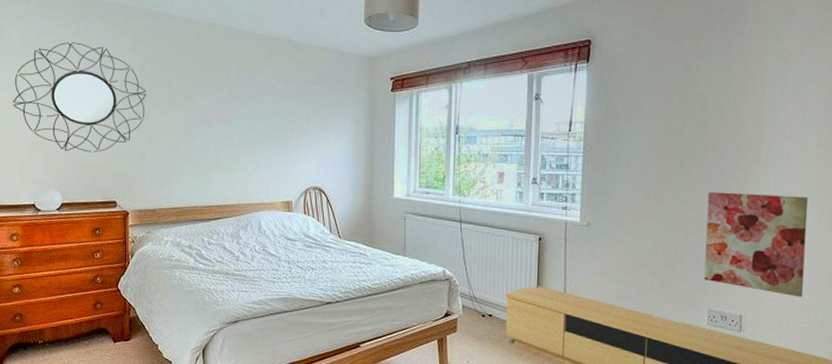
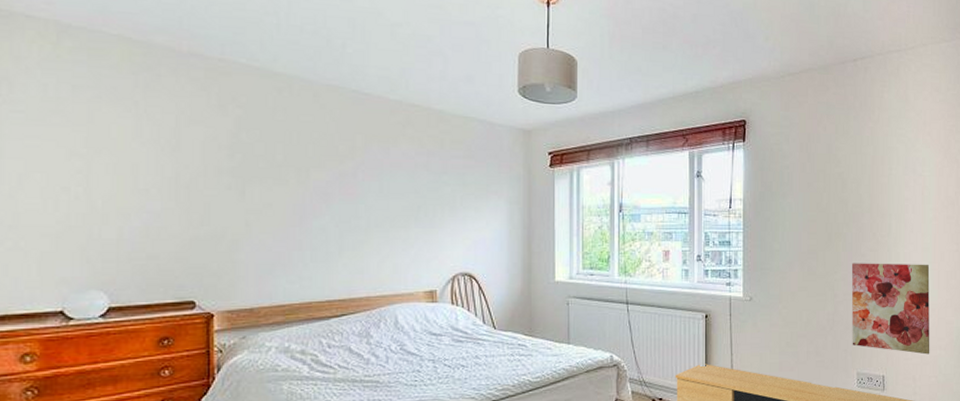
home mirror: present [13,42,147,153] -> none [28,98,240,240]

